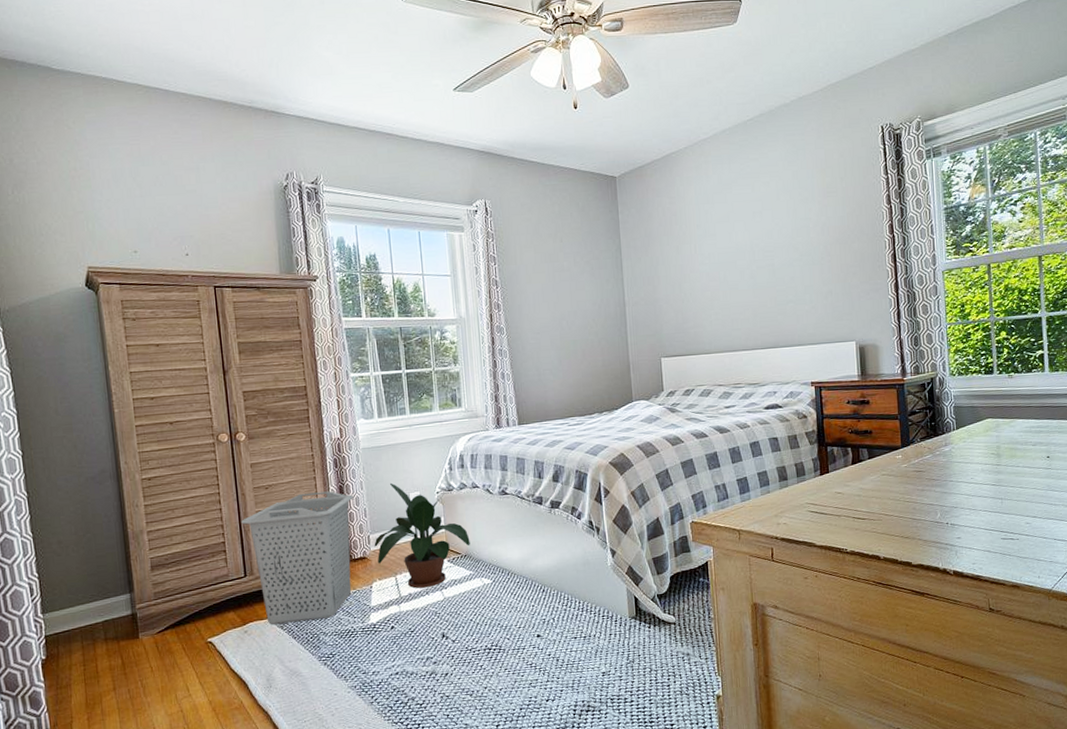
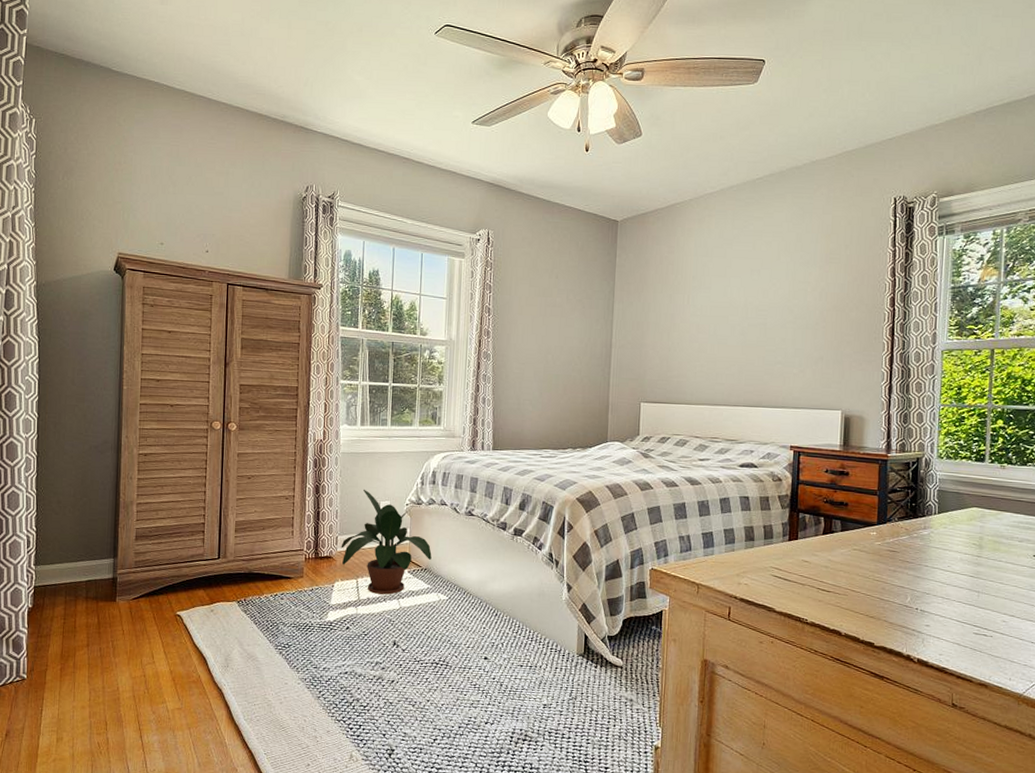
laundry basket: present [241,491,354,624] -> none [222,487,328,610]

